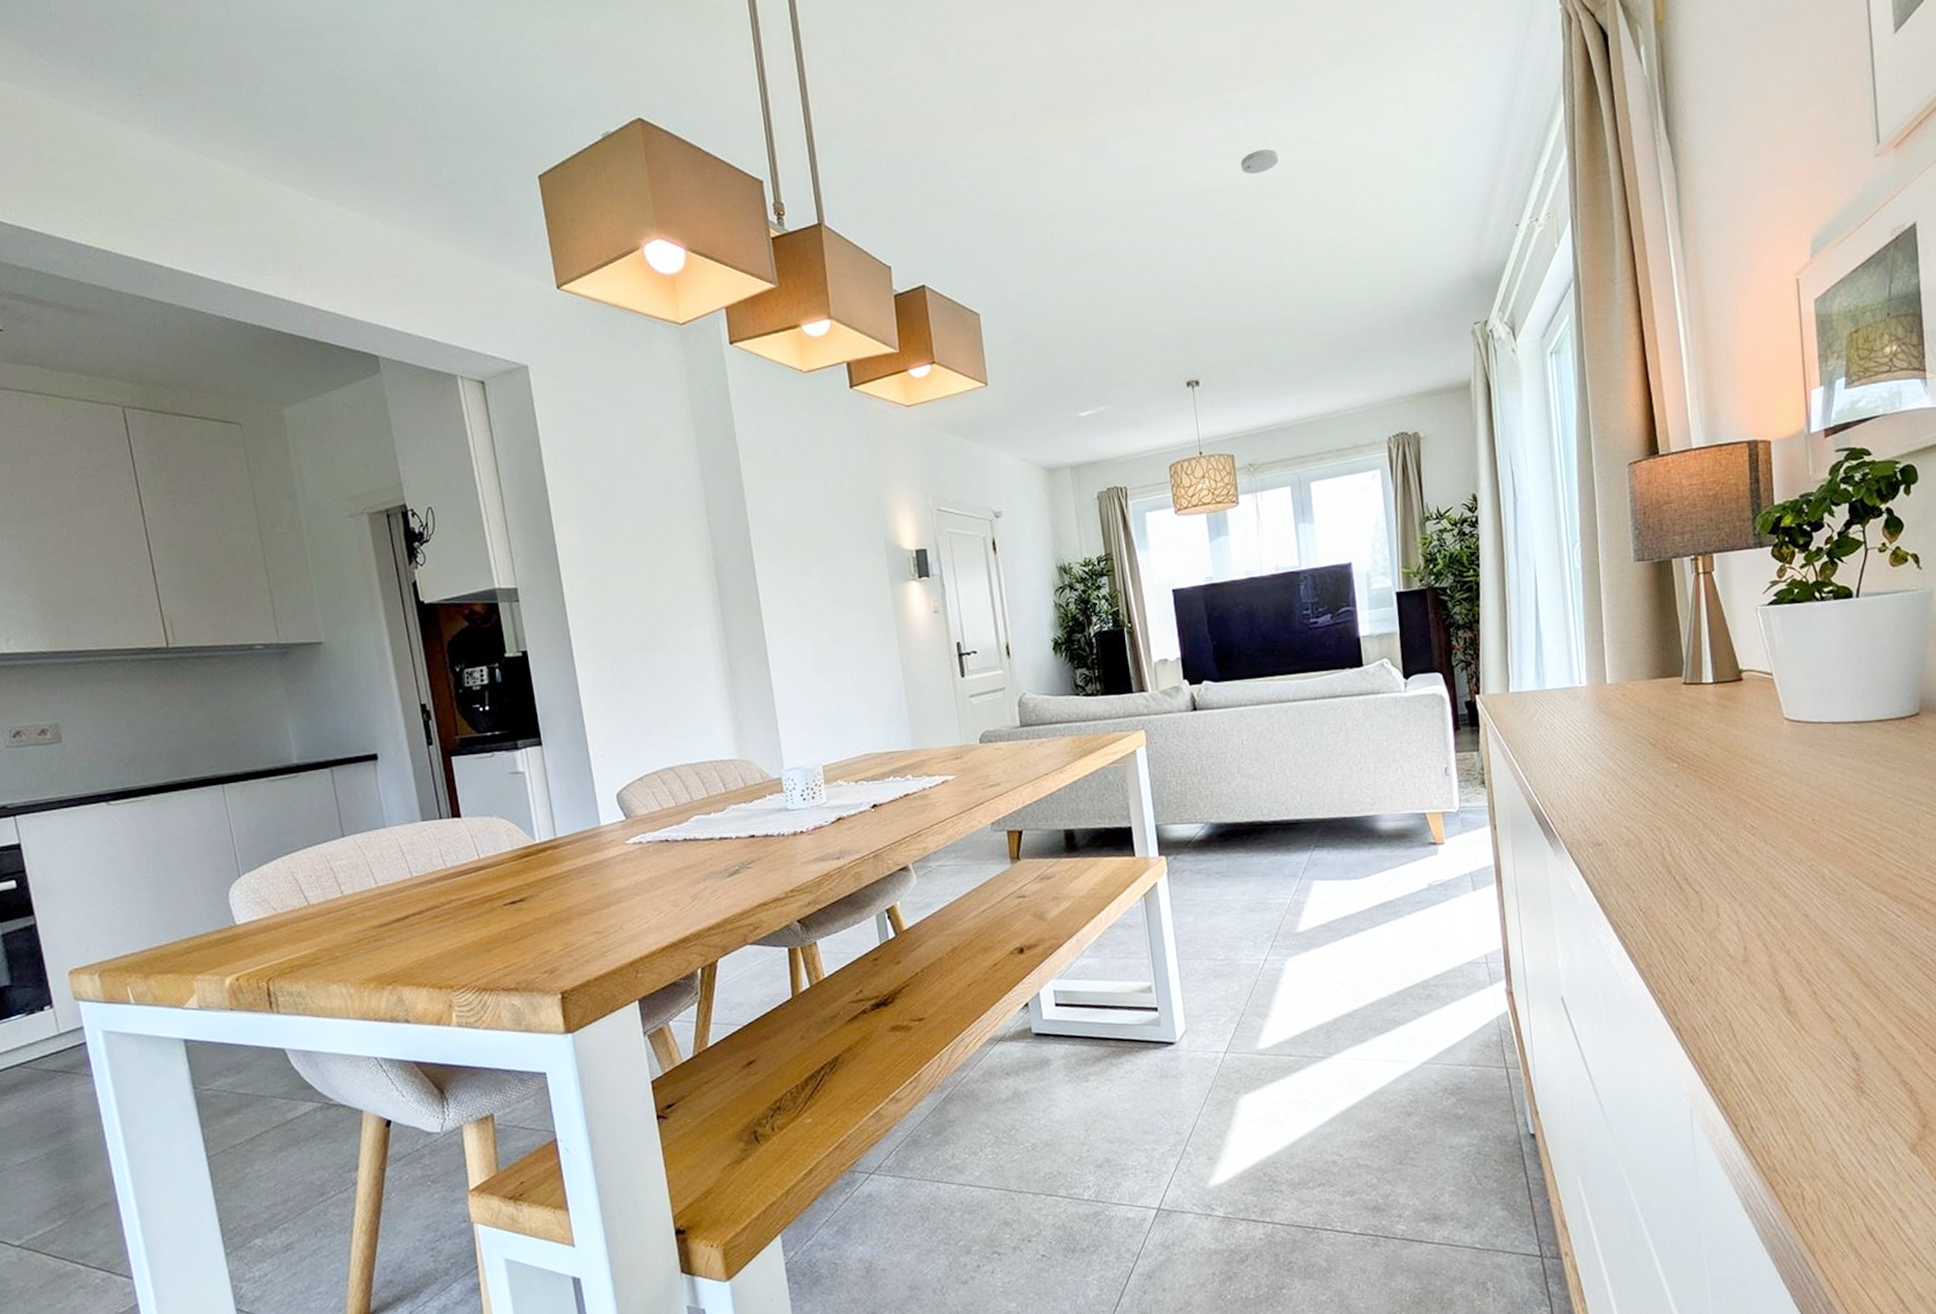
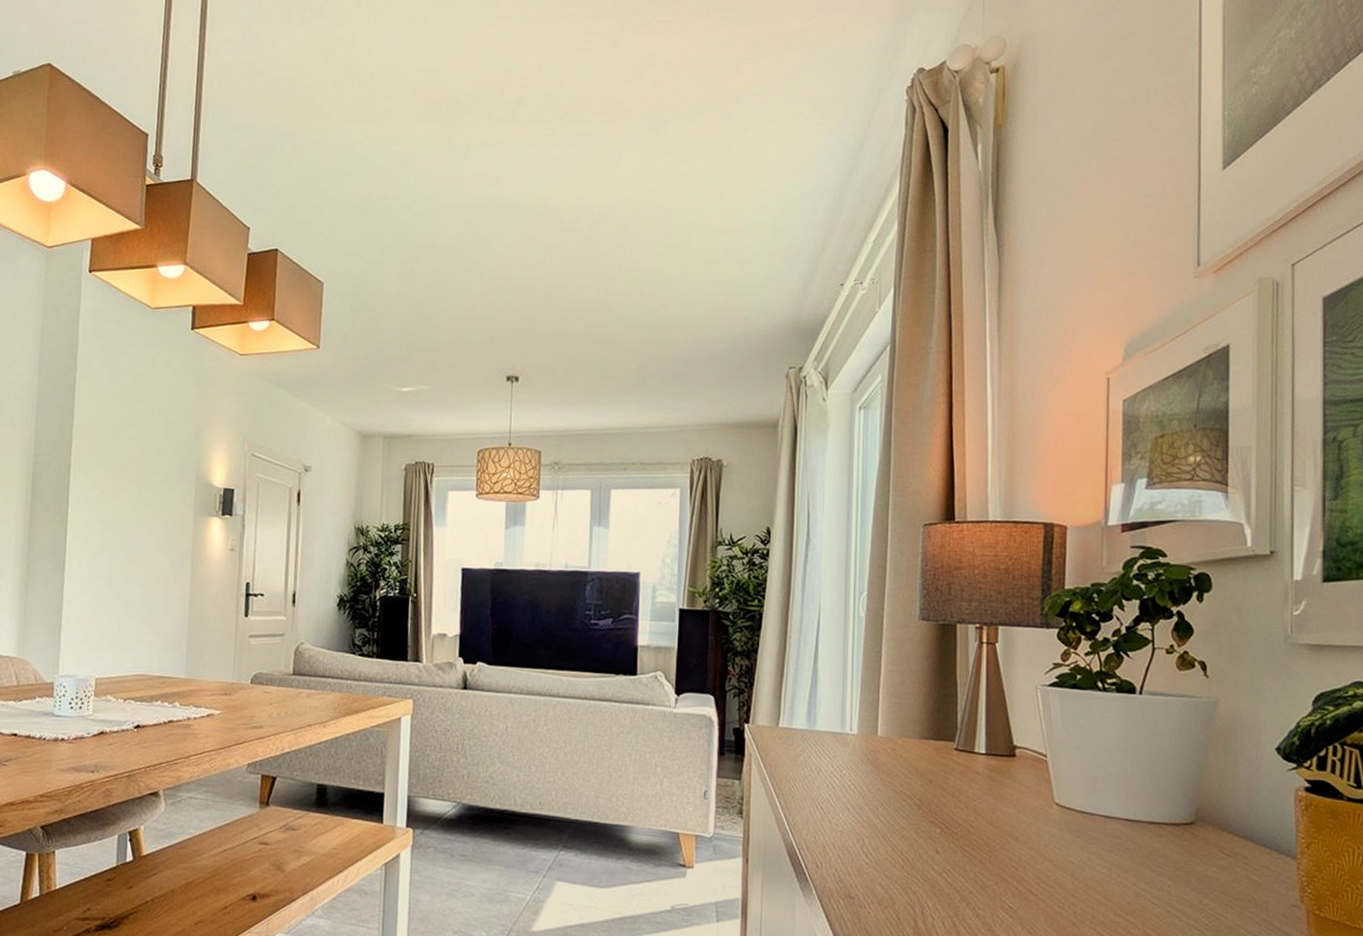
smoke detector: present [1241,149,1279,174] -> none [588,179,625,200]

